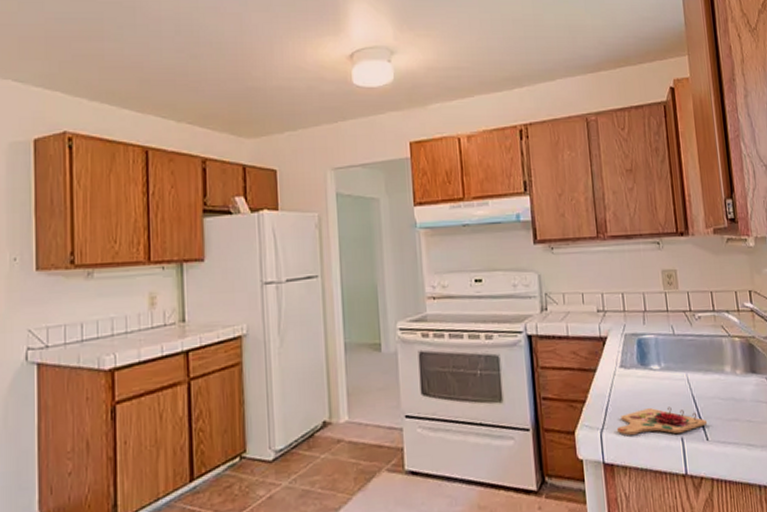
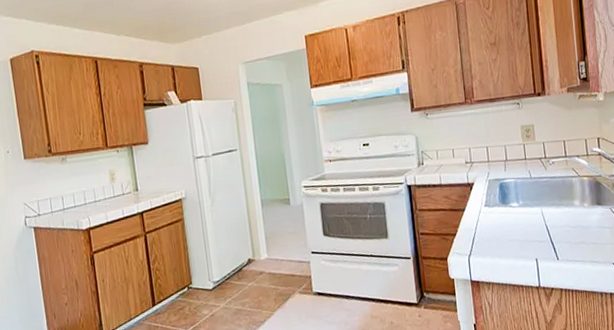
cutting board: present [616,407,708,436] -> none [481,235,558,259]

